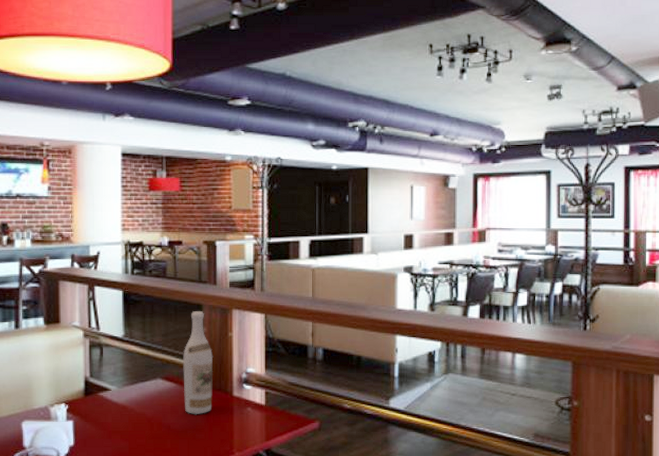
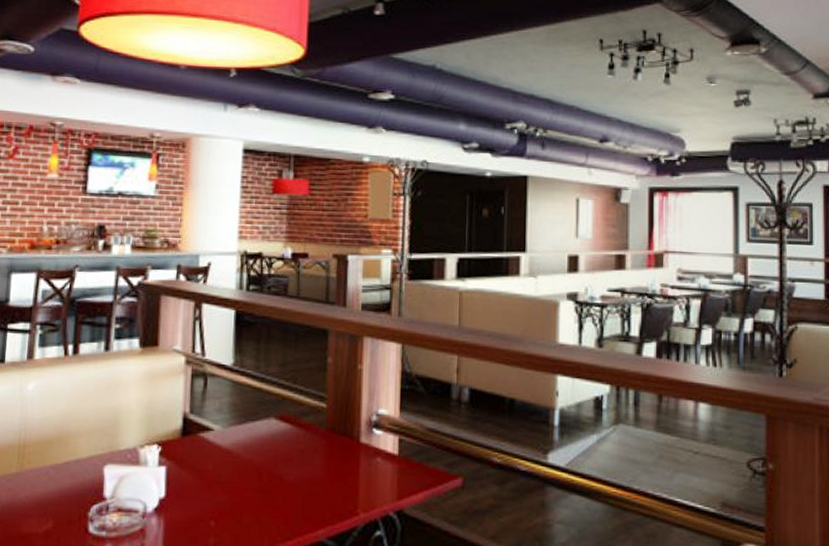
wine bottle: present [183,311,214,414] -> none [301,337,339,464]

